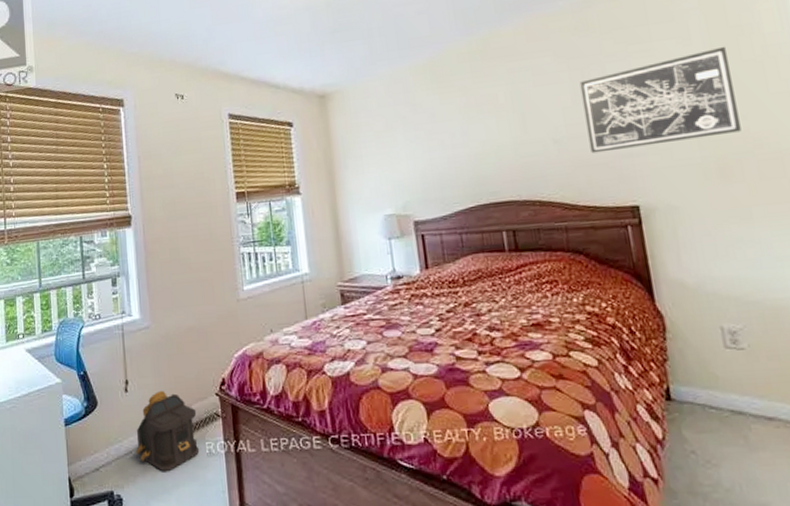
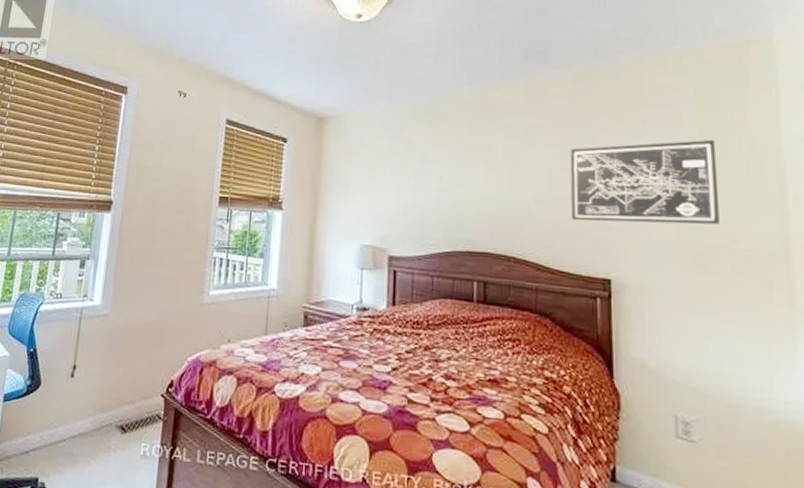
backpack: present [136,391,200,472] -> none [69,382,139,468]

